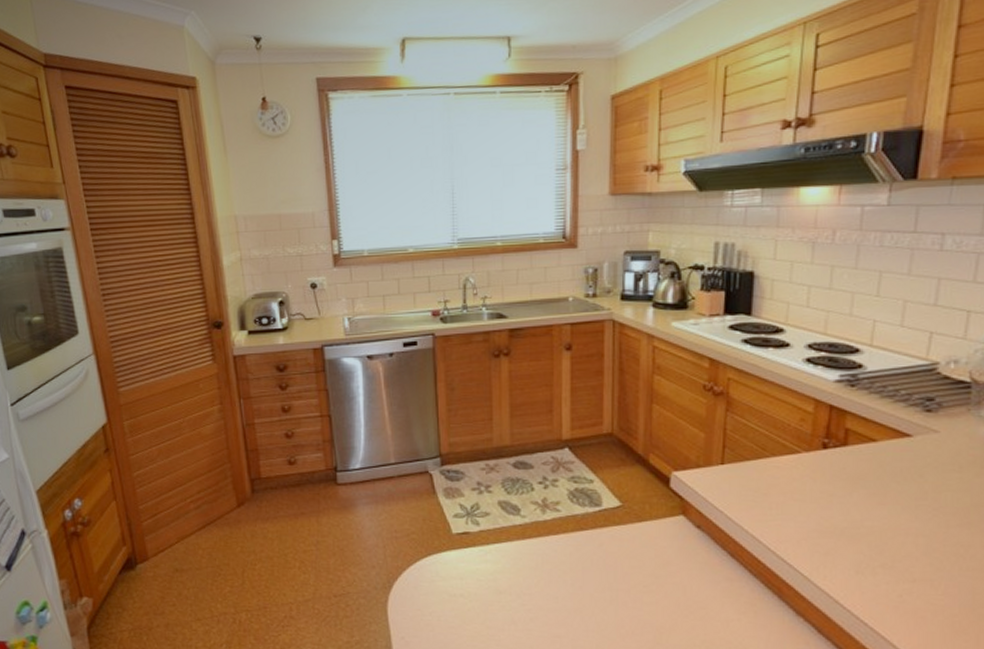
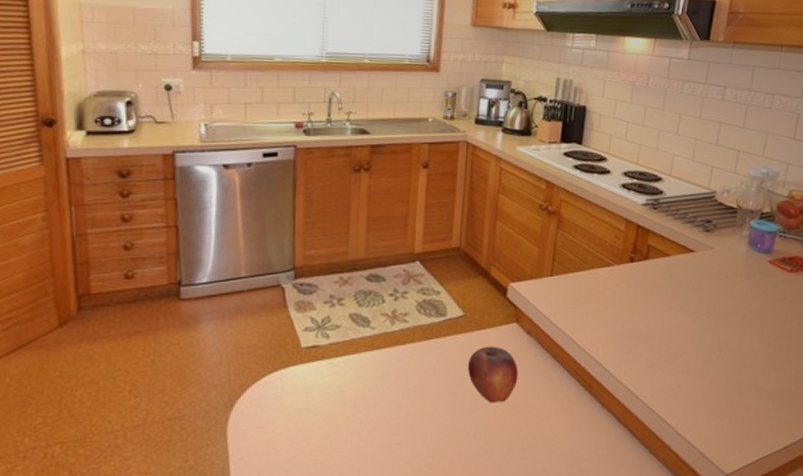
fruit: none [628,539,689,602] -> present [467,346,518,403]

